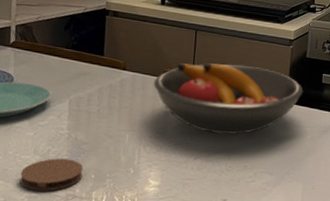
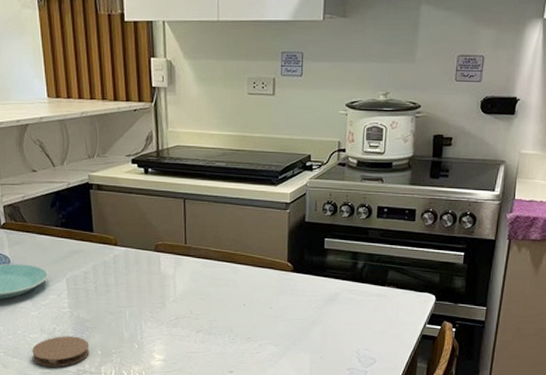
fruit bowl: present [153,63,303,134] -> none [146,233,305,306]

